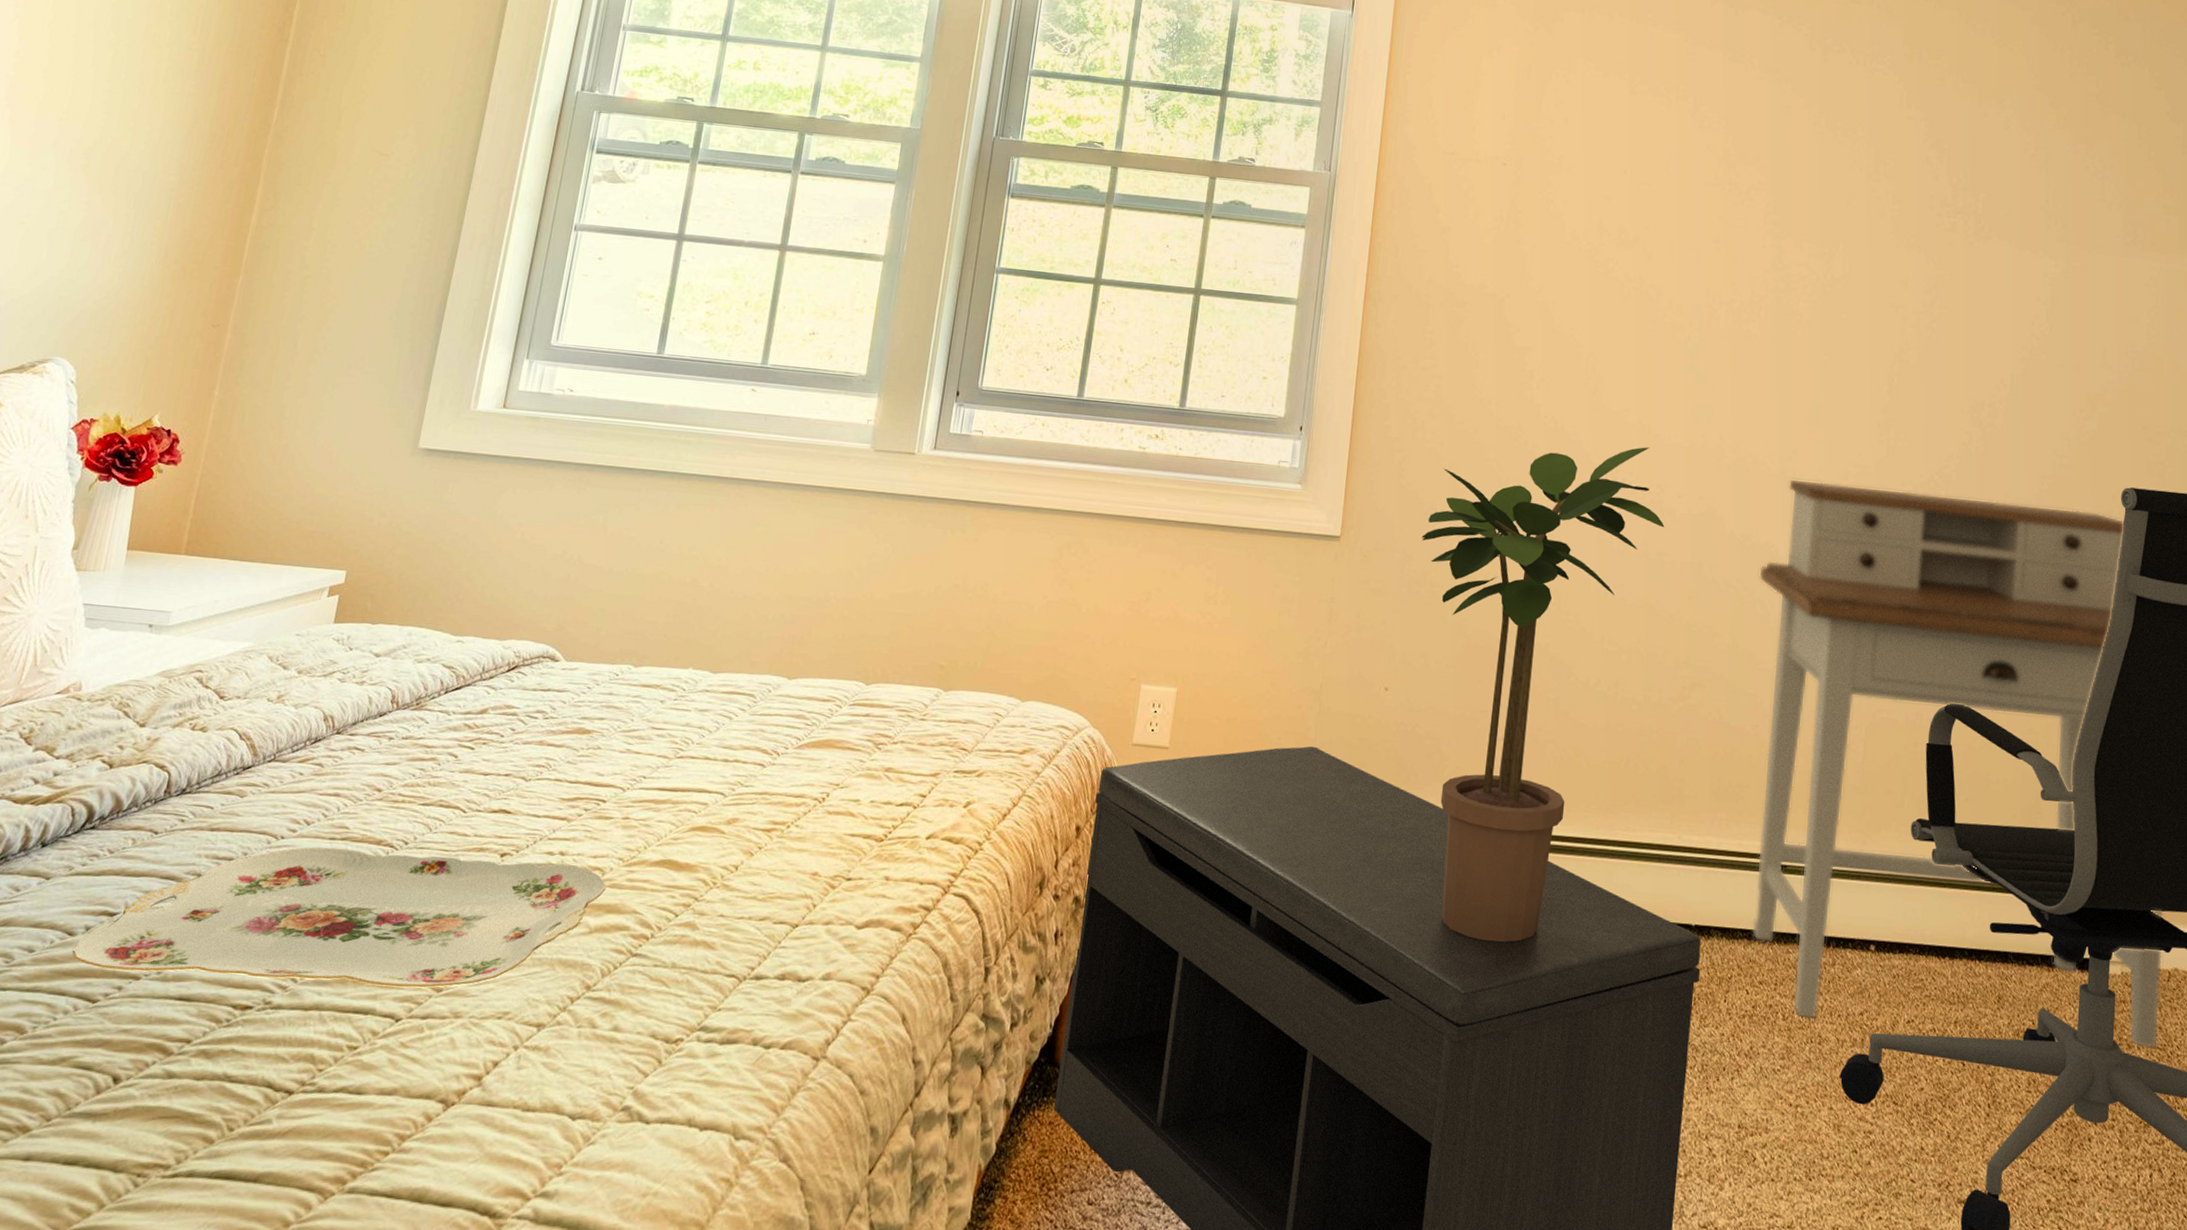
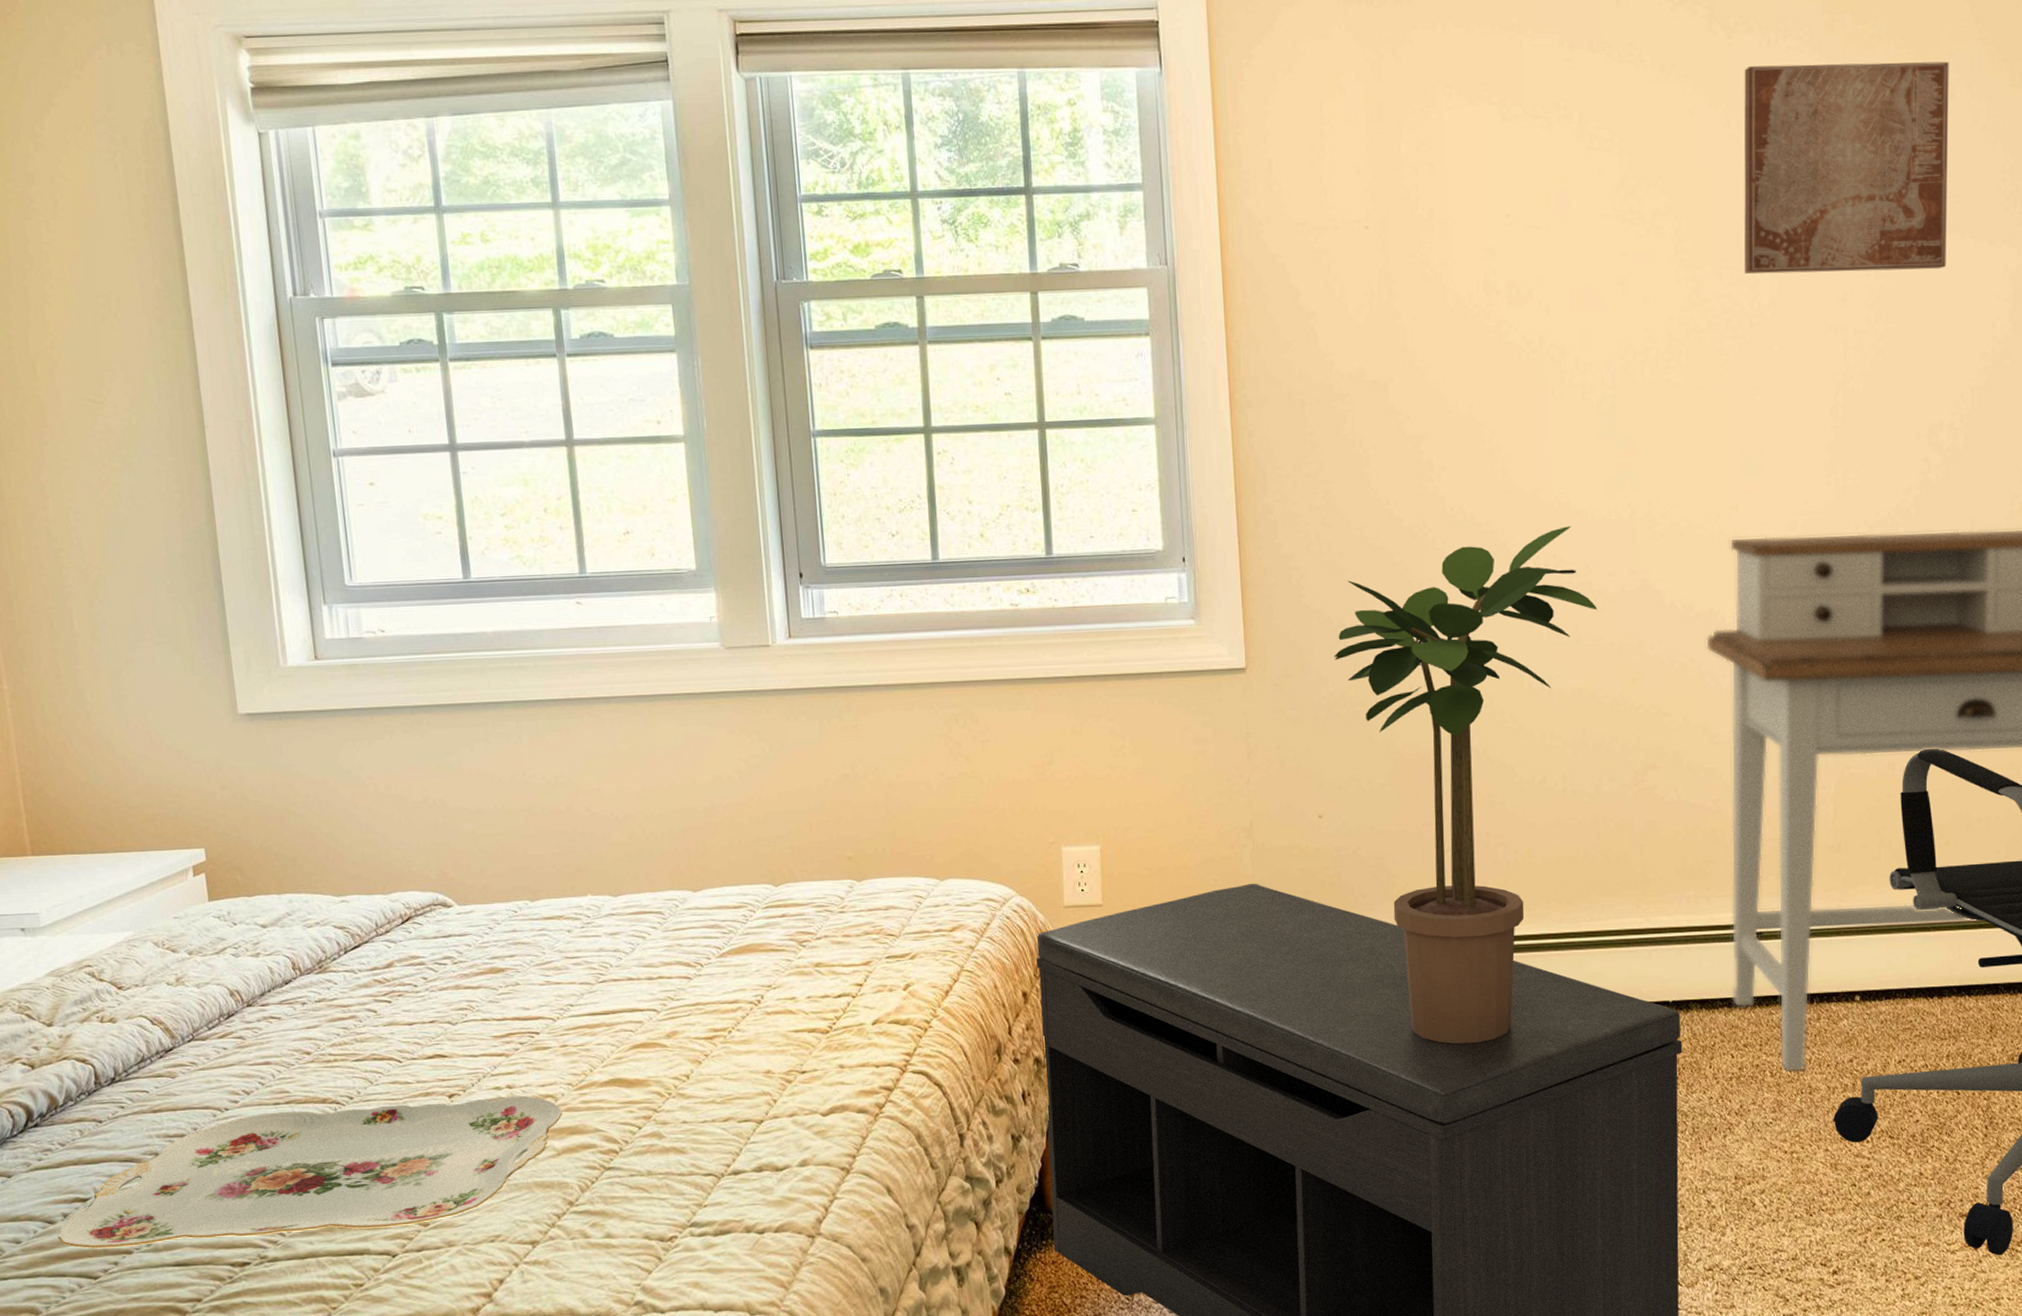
wall art: none [1821,79,2006,269] -> present [1744,61,1949,274]

